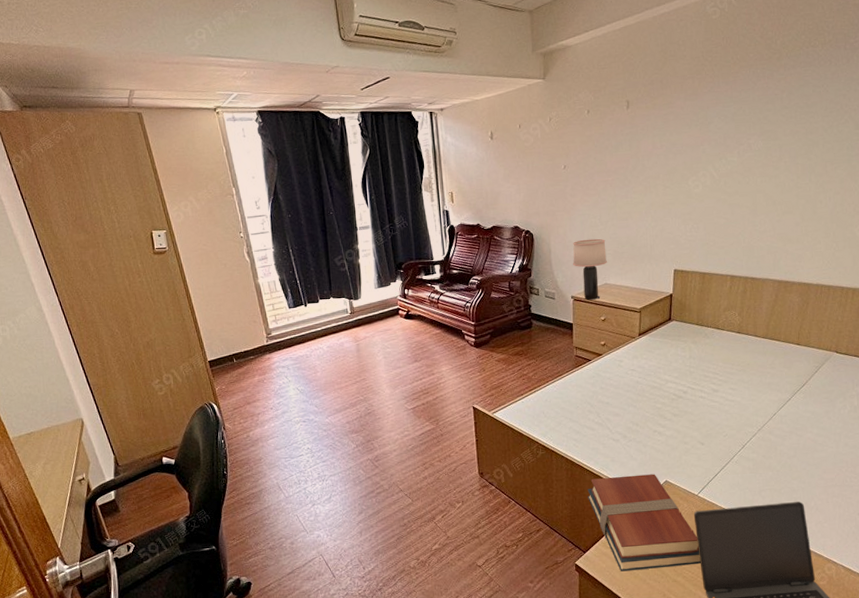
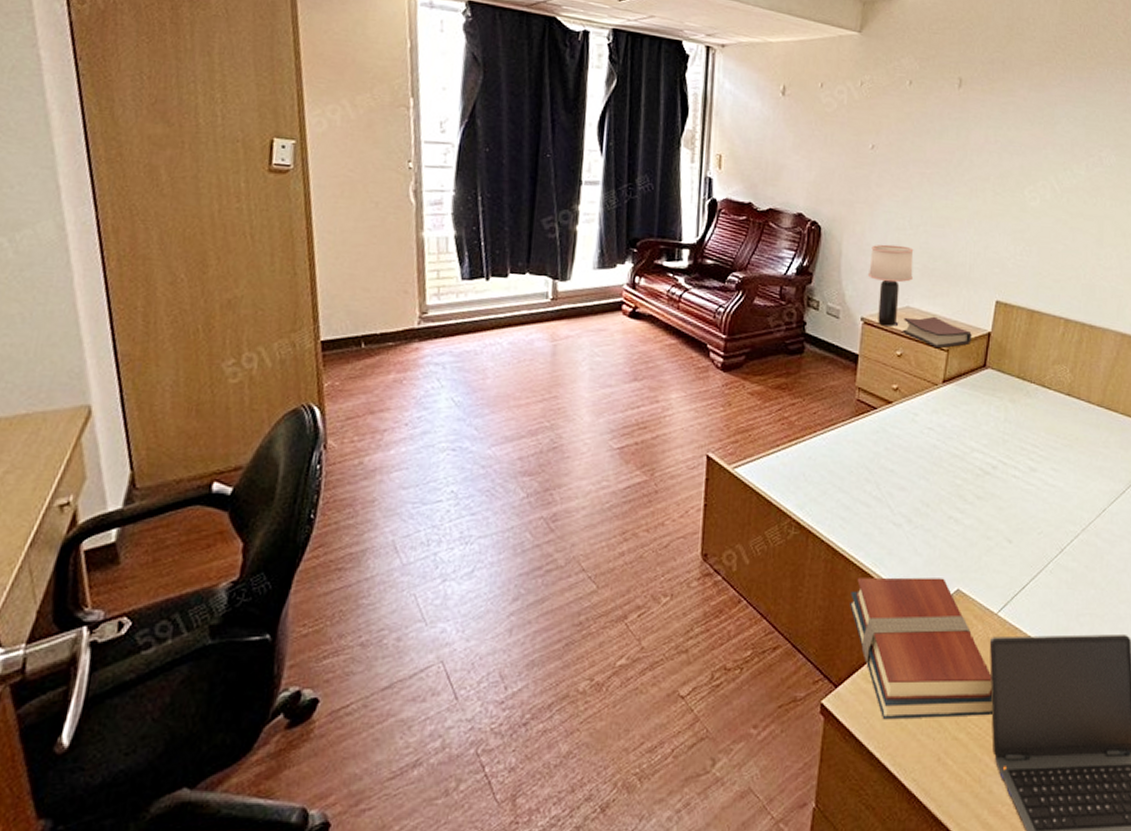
hardback book: none [604,288,658,311] -> present [903,316,972,349]

